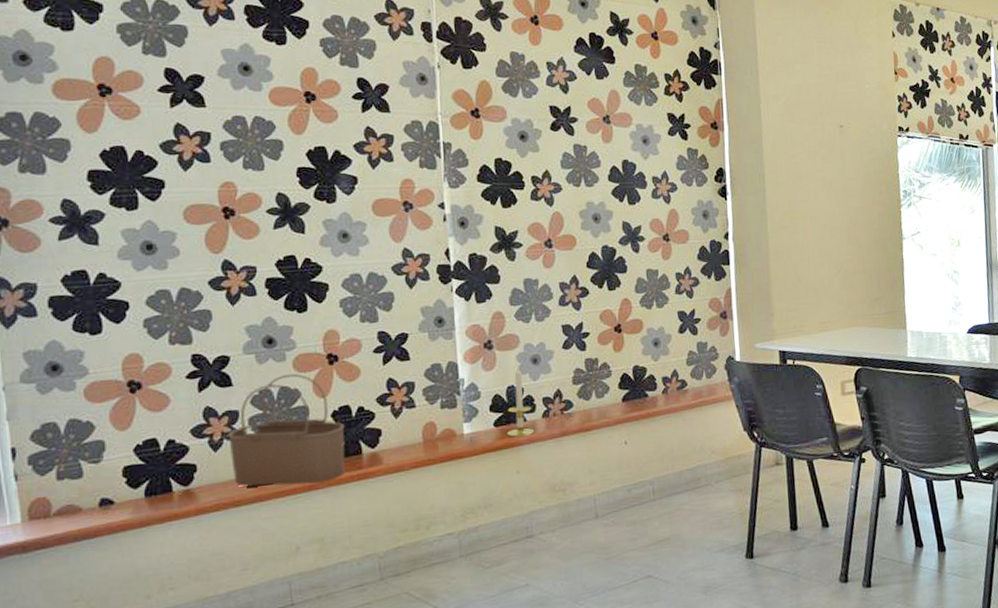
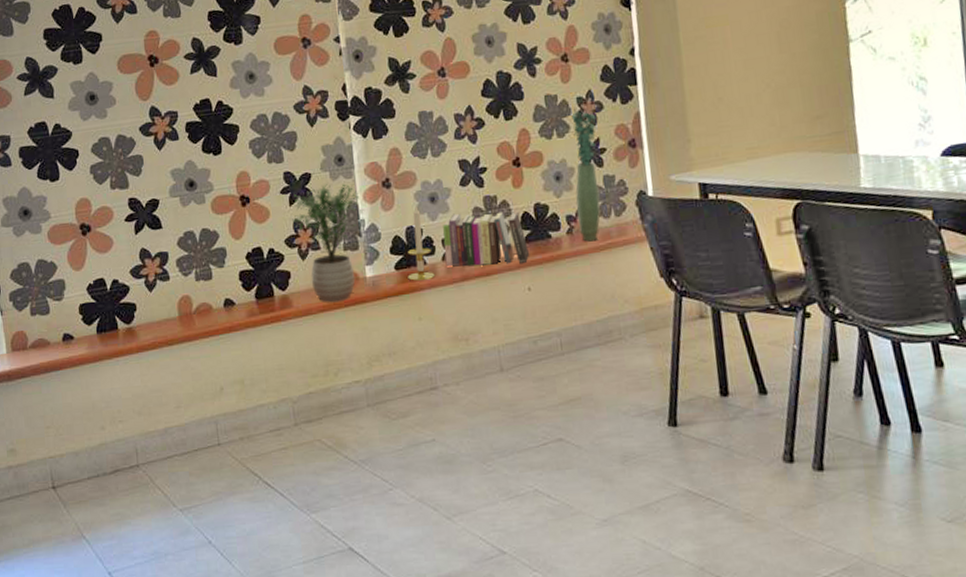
wicker basket: present [228,373,345,487] -> none [160,215,260,327]
potted plant: none [385,344,465,460] -> present [292,183,365,303]
books: none [544,373,628,424] -> present [443,211,530,267]
vase: none [670,281,694,400] -> present [571,106,601,242]

